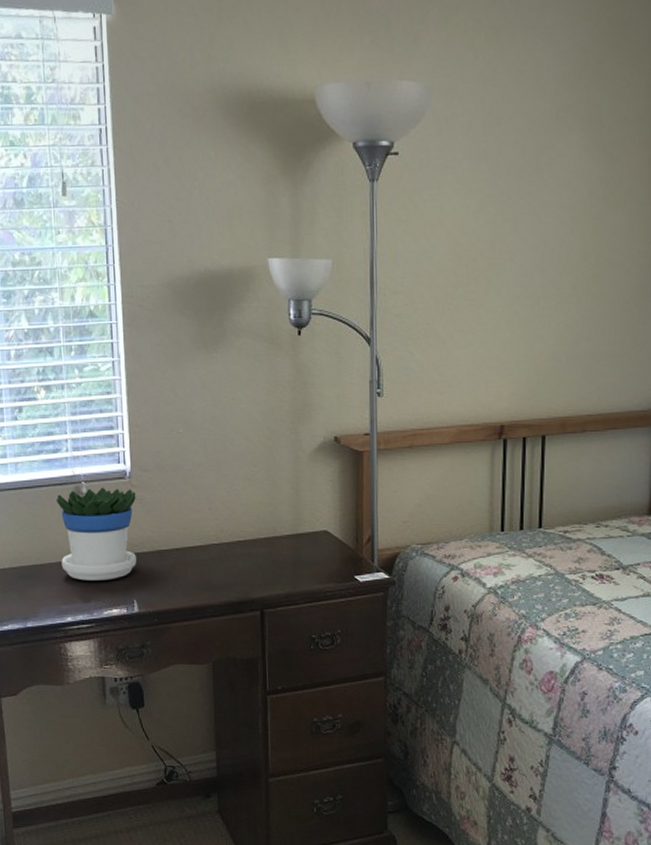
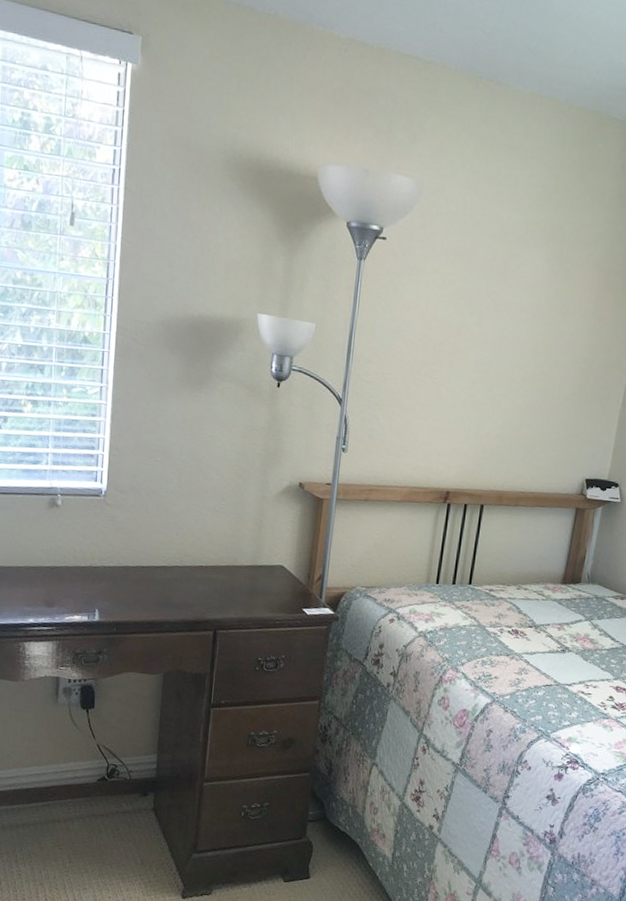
flowerpot: present [57,487,136,581] -> none [29,501,109,589]

